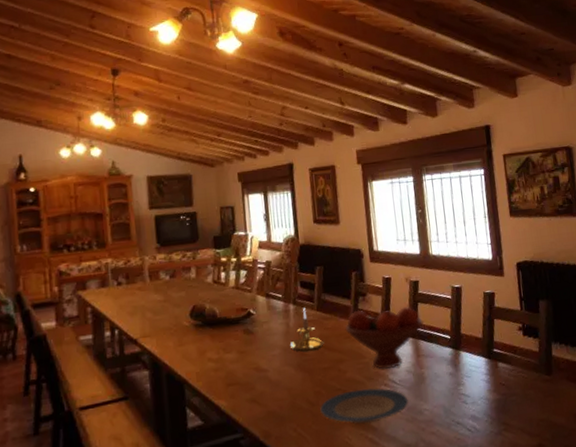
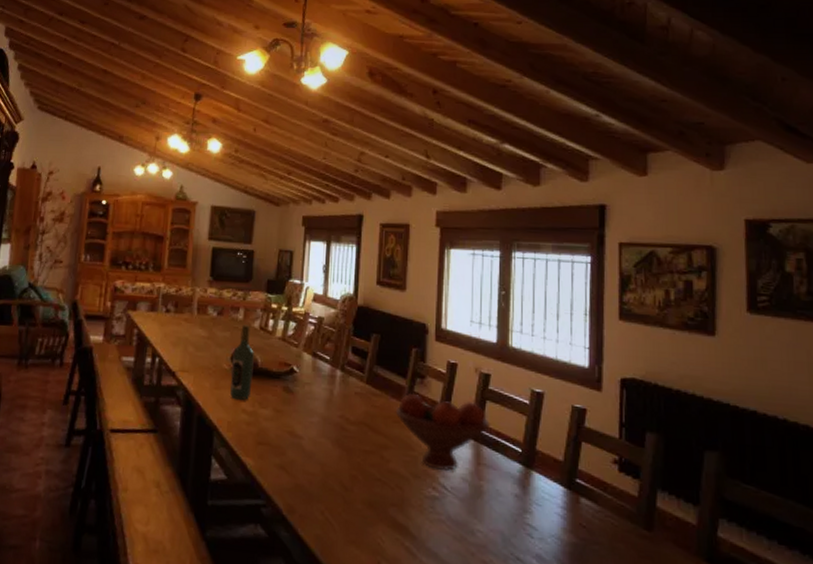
wine bottle: none [191,281,214,351] -> present [230,324,254,400]
candle holder: present [290,307,324,352] -> none [331,376,369,429]
plate: present [320,388,409,424] -> none [354,484,459,530]

